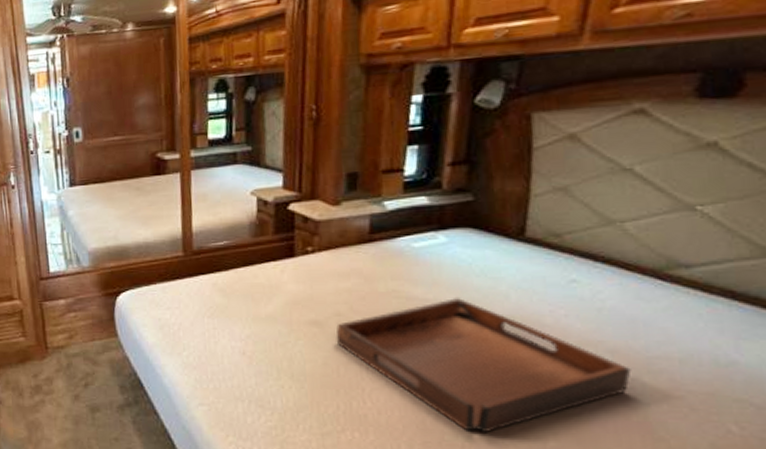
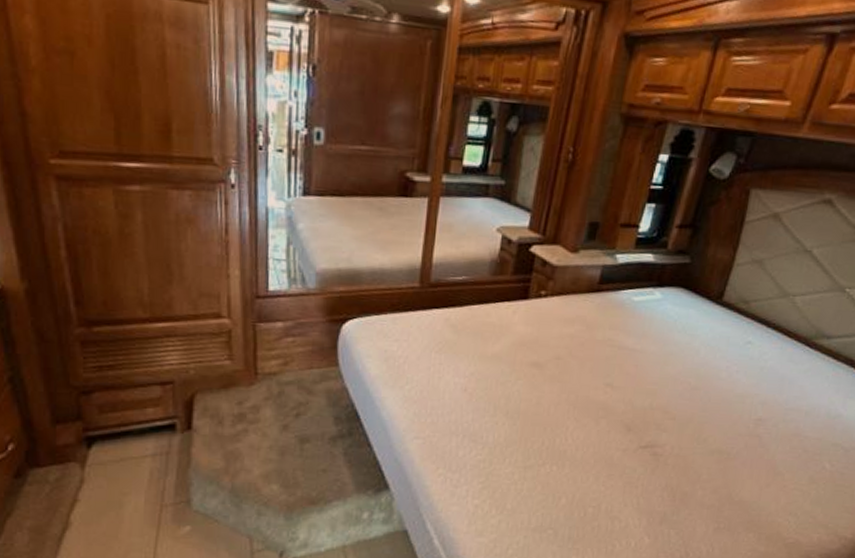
serving tray: present [335,298,632,433] -> none [551,350,773,468]

